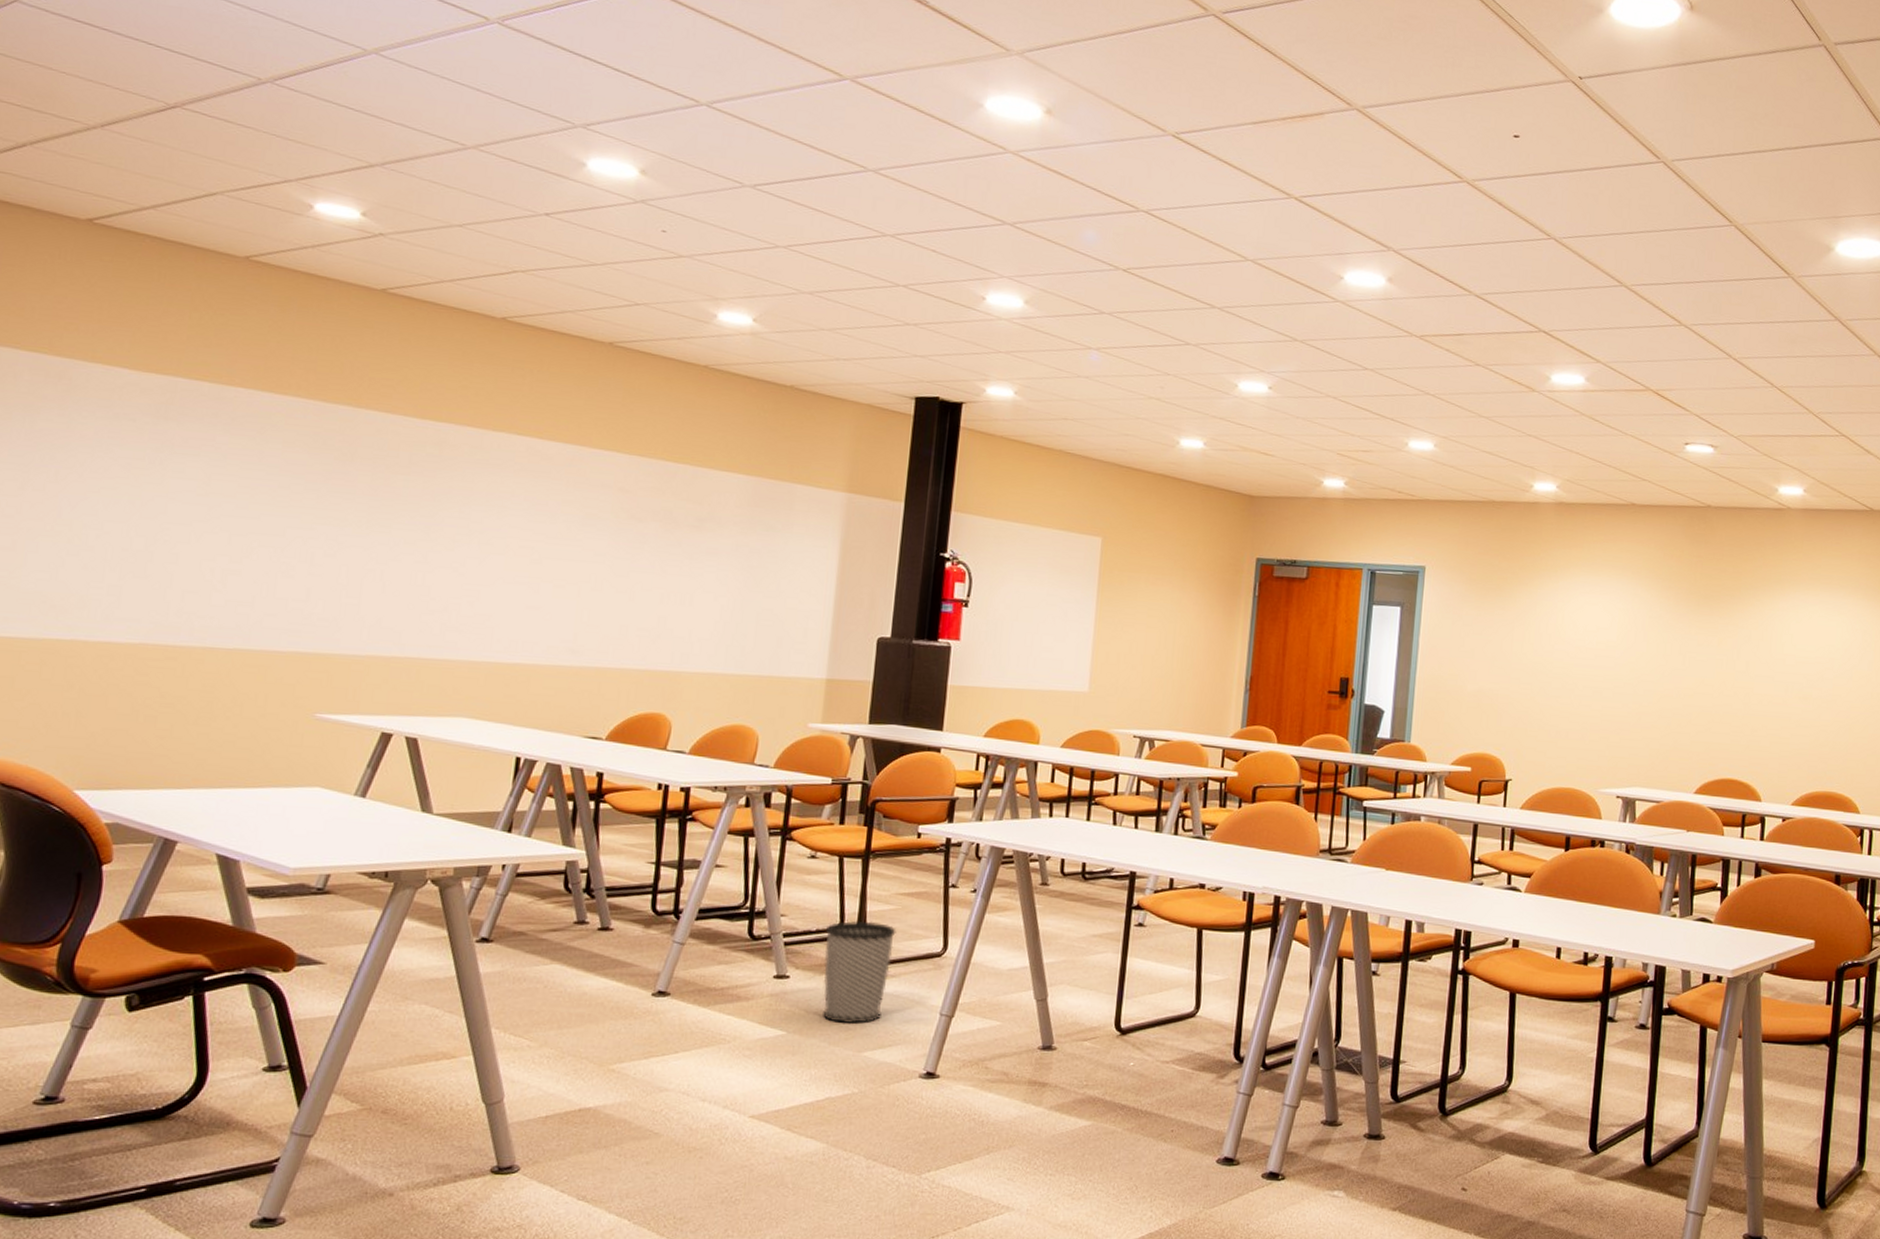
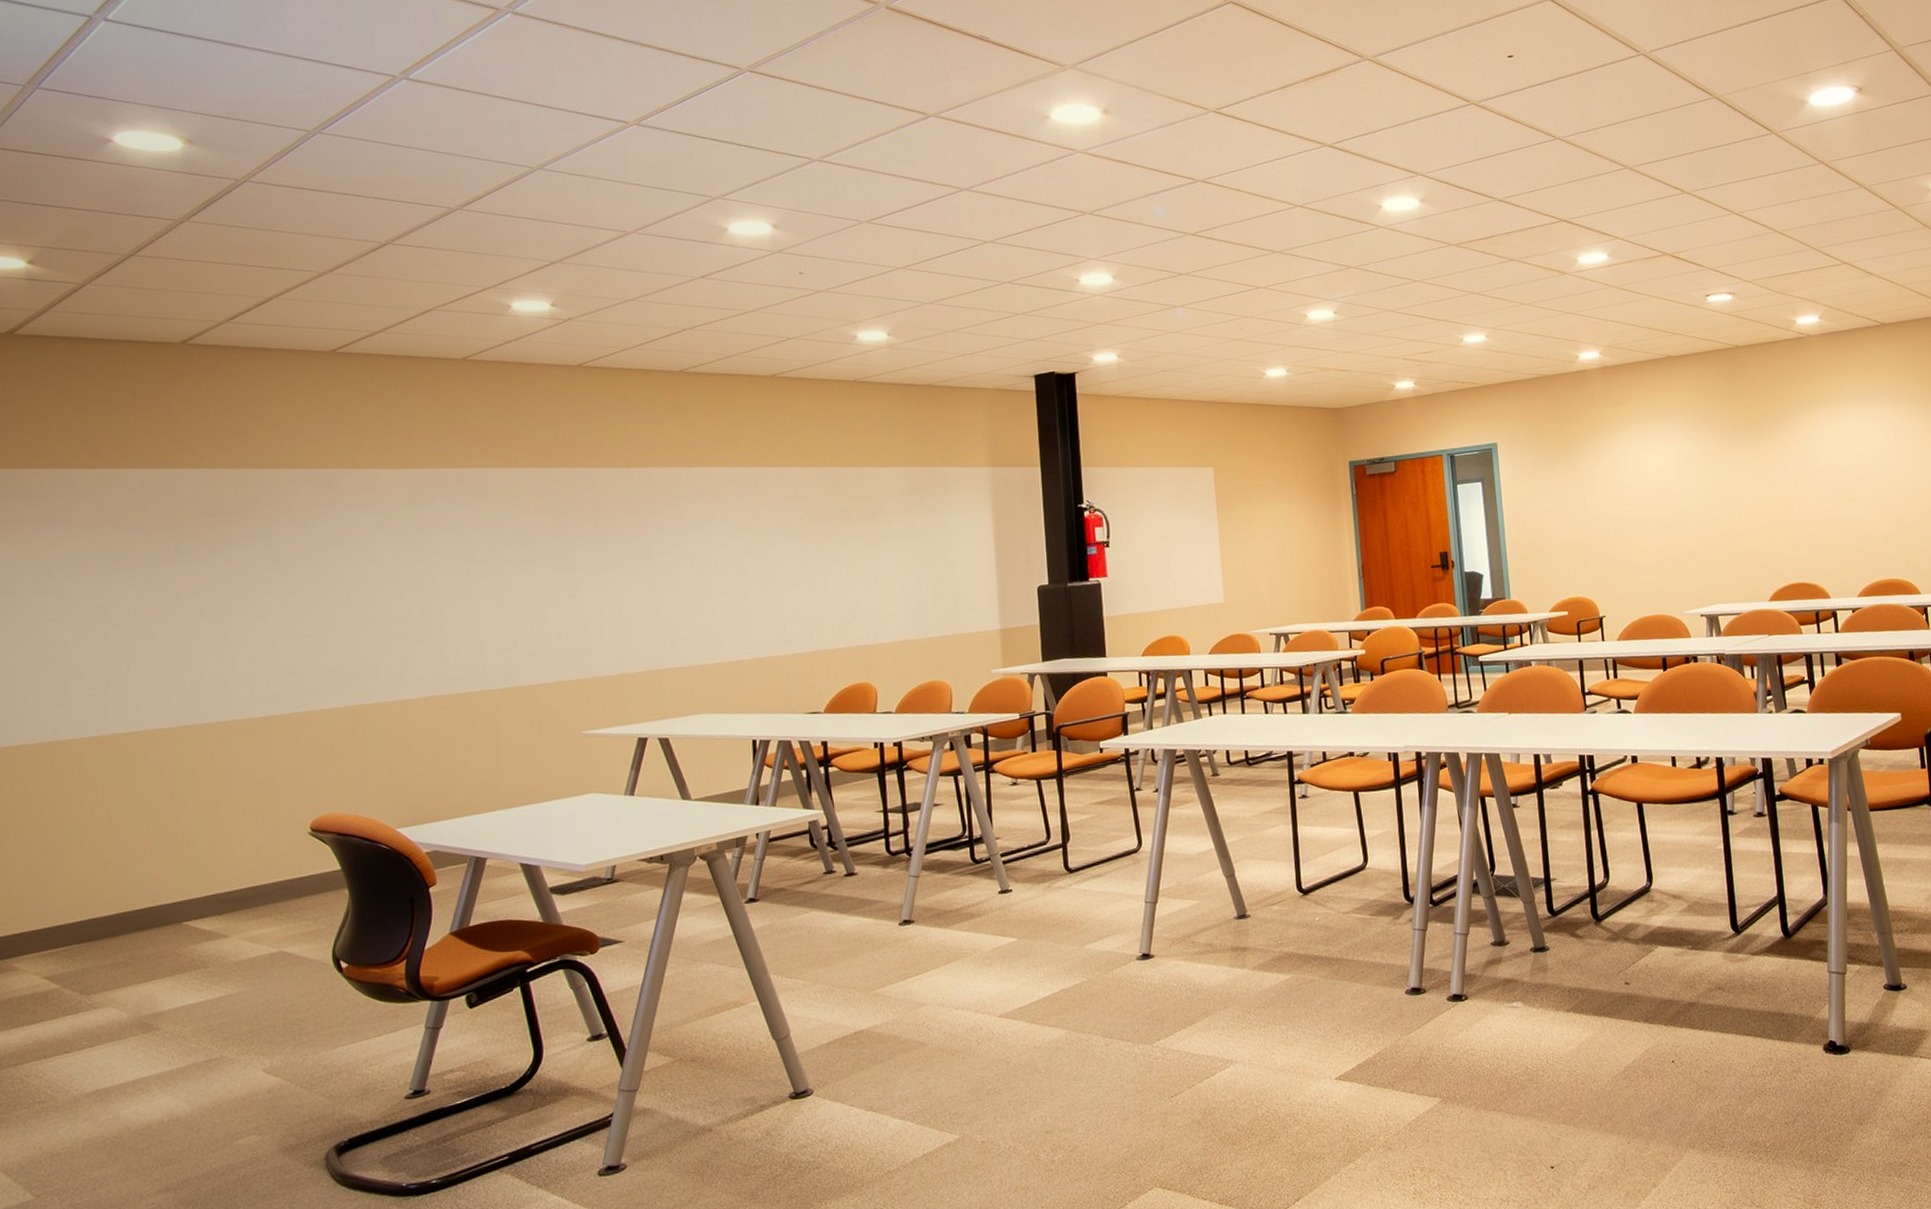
wastebasket: present [823,920,896,1025] -> none [1036,831,1096,924]

